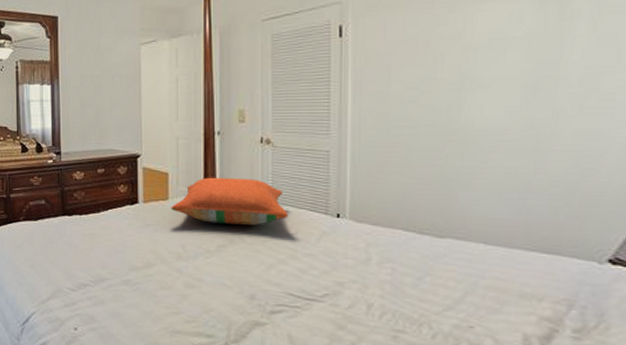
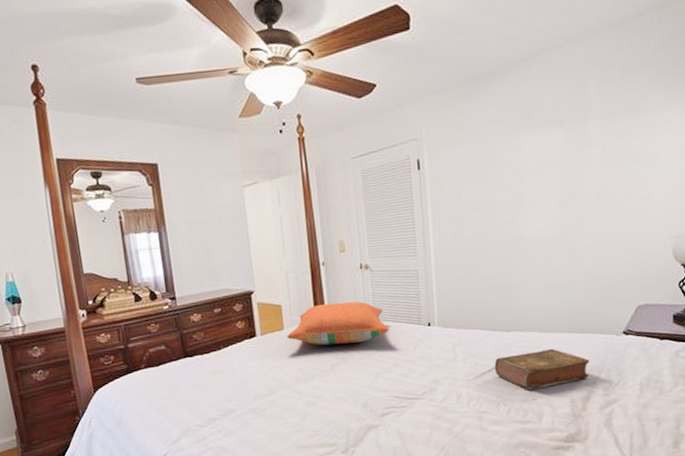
book: none [418,266,555,315] -> present [494,348,590,390]

